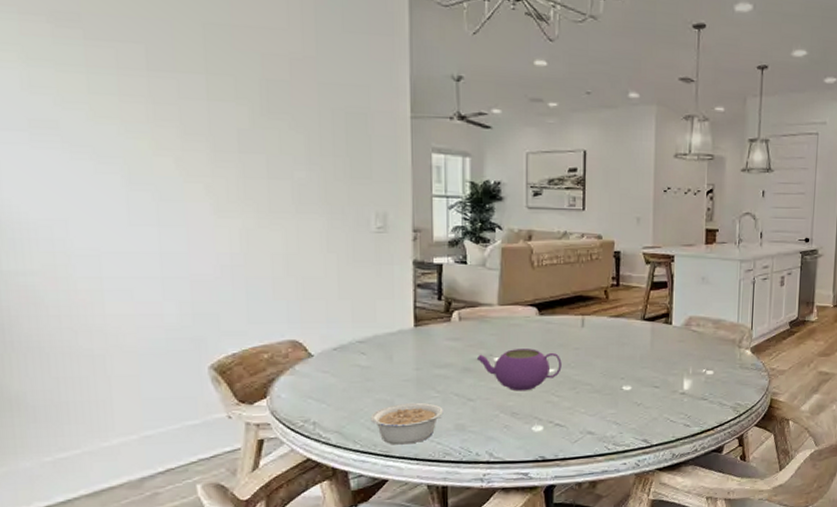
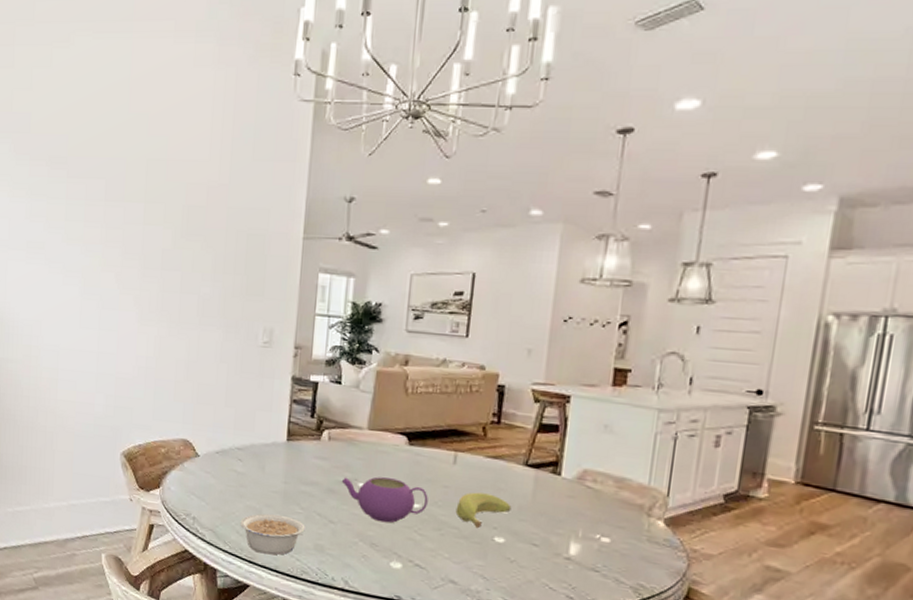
banana: none [587,349,635,382] -> present [455,492,512,529]

